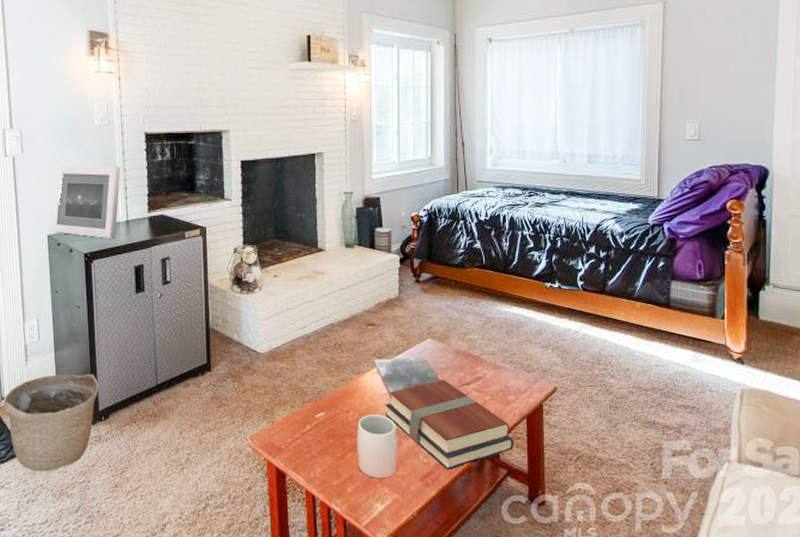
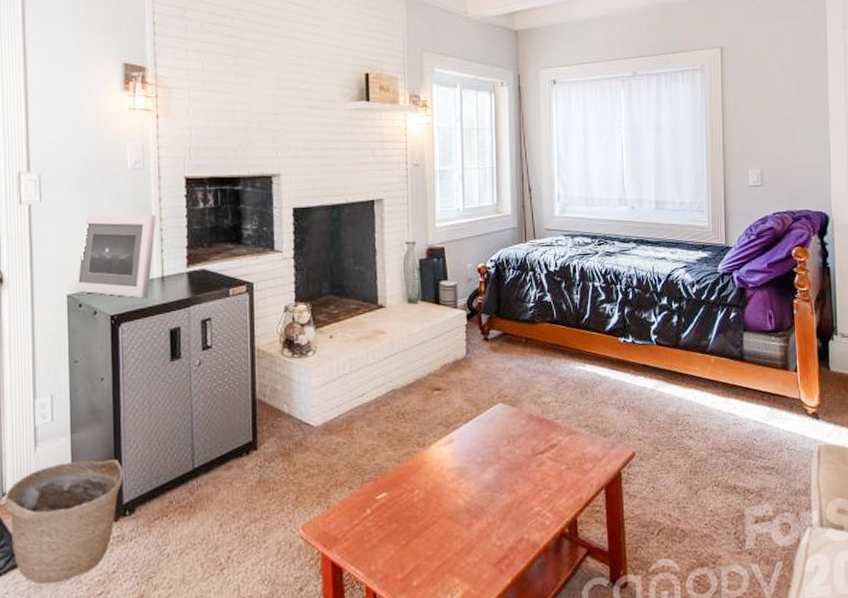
mug: present [357,414,399,478] -> none [422,492,469,568]
magazine: present [373,357,440,398] -> none [440,424,513,472]
books: present [385,379,514,470] -> none [454,449,592,553]

